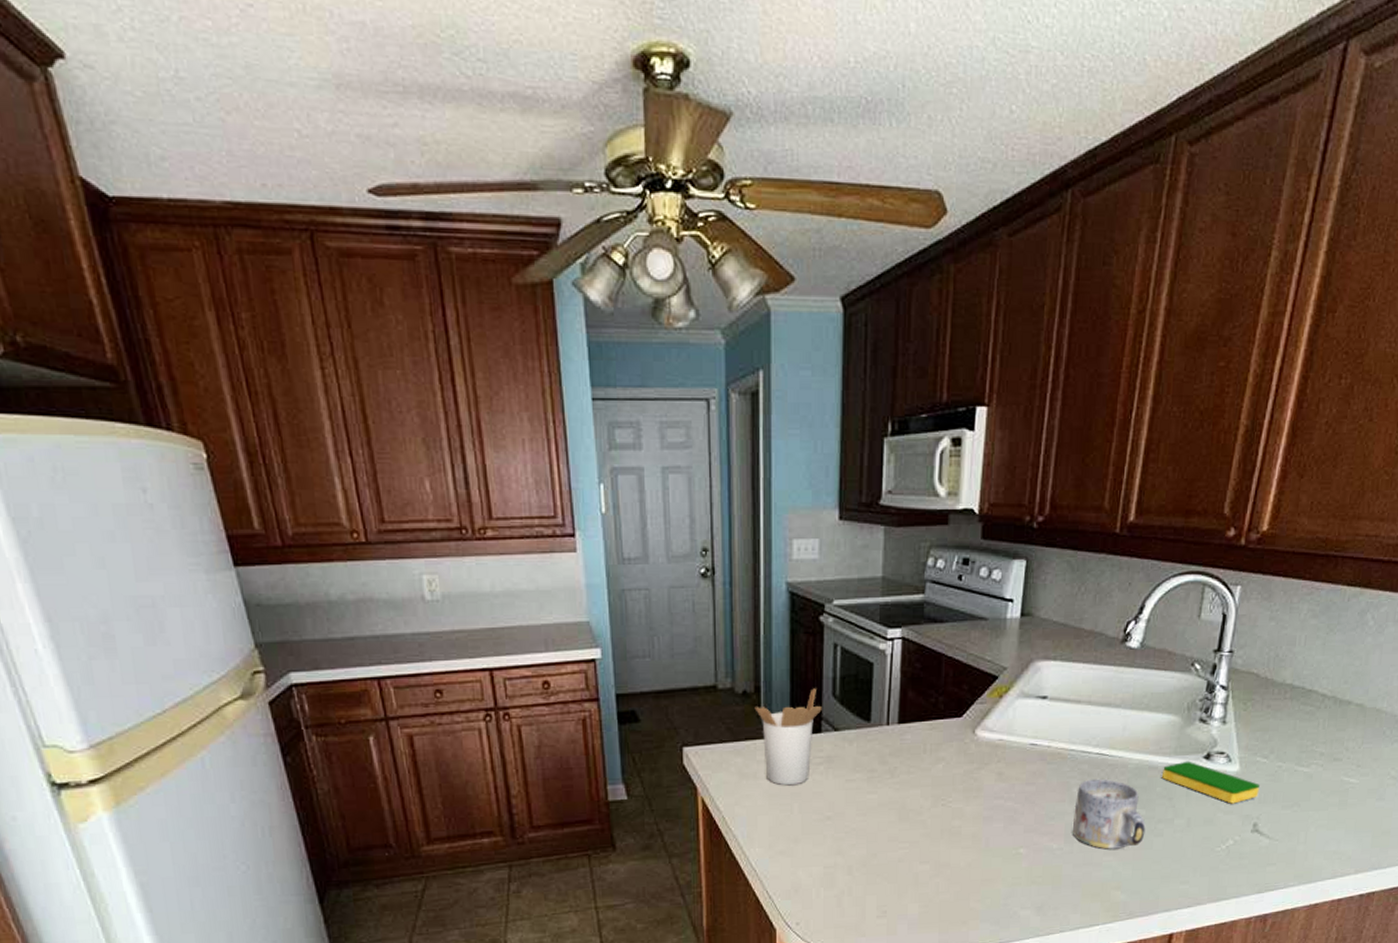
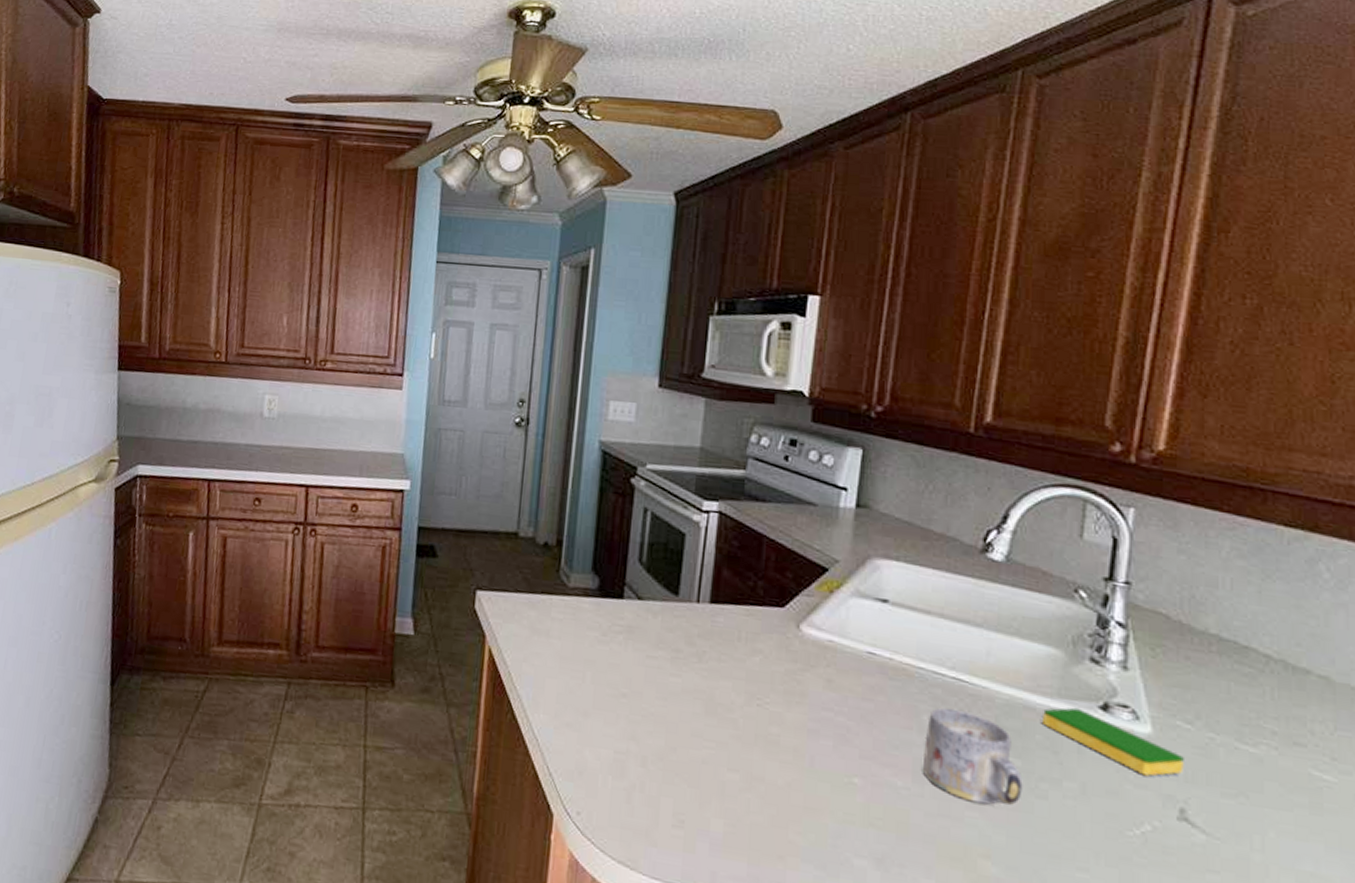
utensil holder: present [754,688,822,786] -> none [554,550,626,652]

